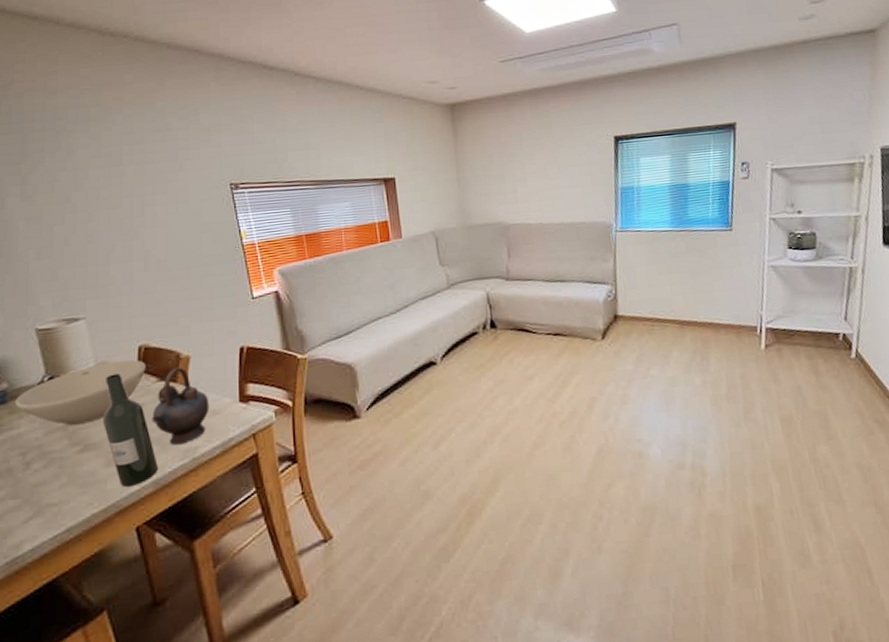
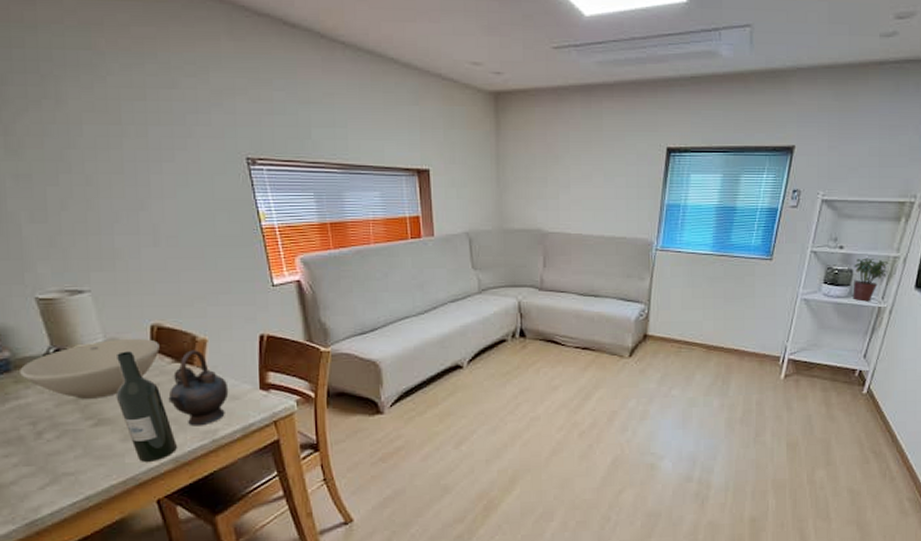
potted plant: none [816,219,852,264] -> present [853,258,889,302]

